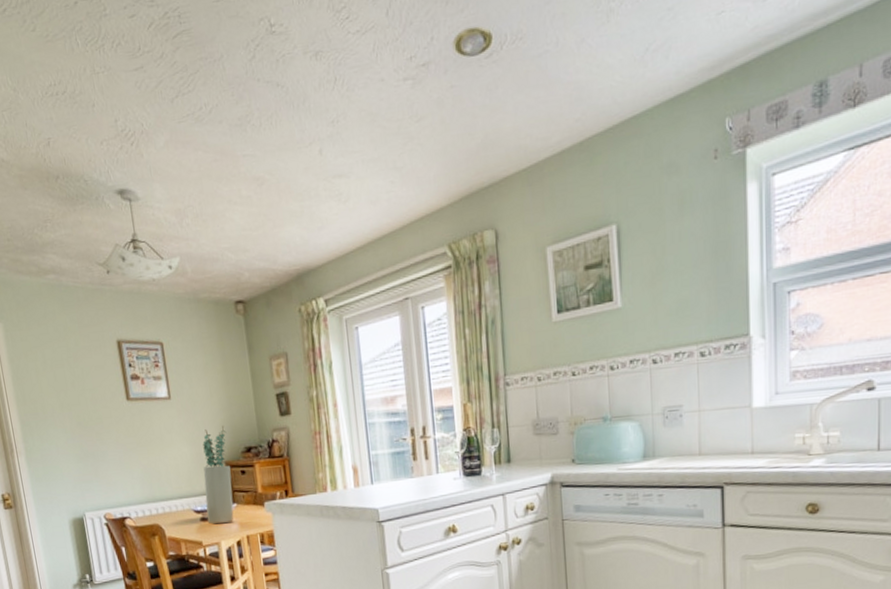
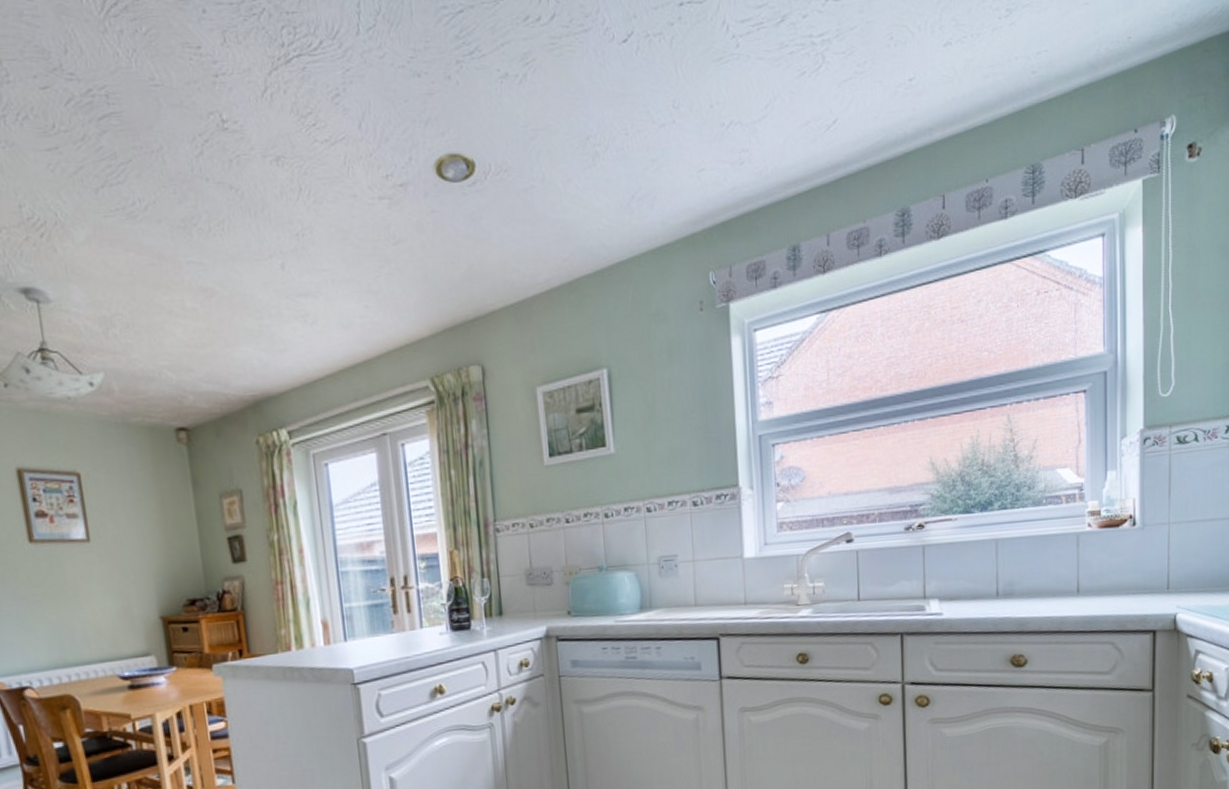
vase: present [203,425,234,525] -> none [132,573,173,693]

